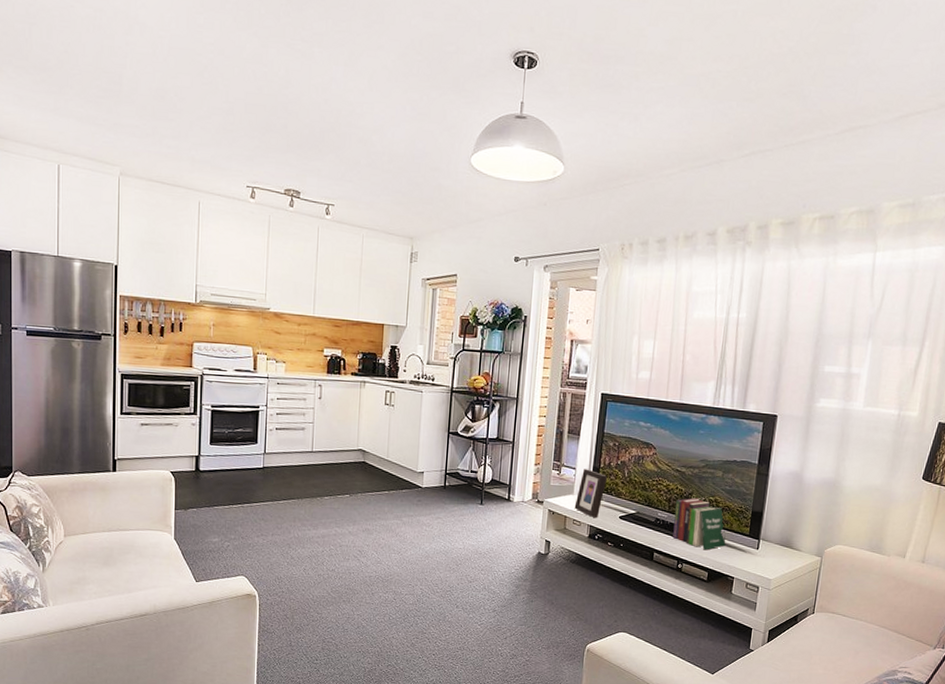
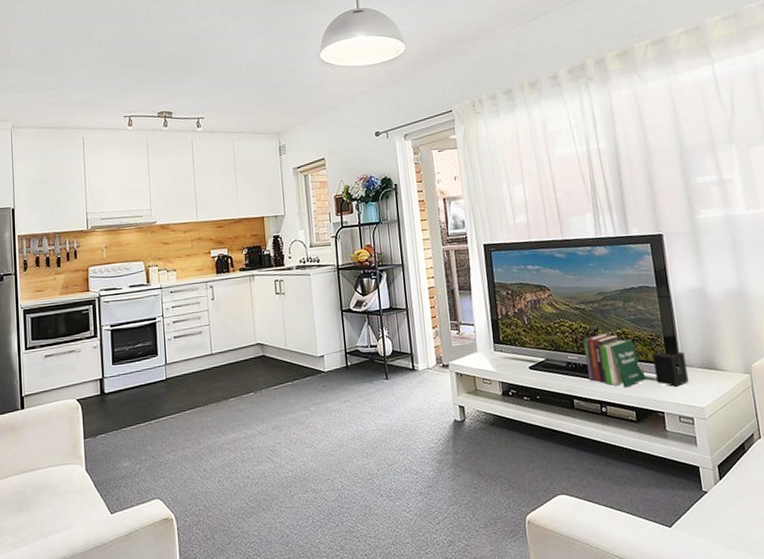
picture frame: present [574,469,608,517] -> none [480,323,509,373]
speaker: none [734,523,767,557] -> present [652,350,689,387]

